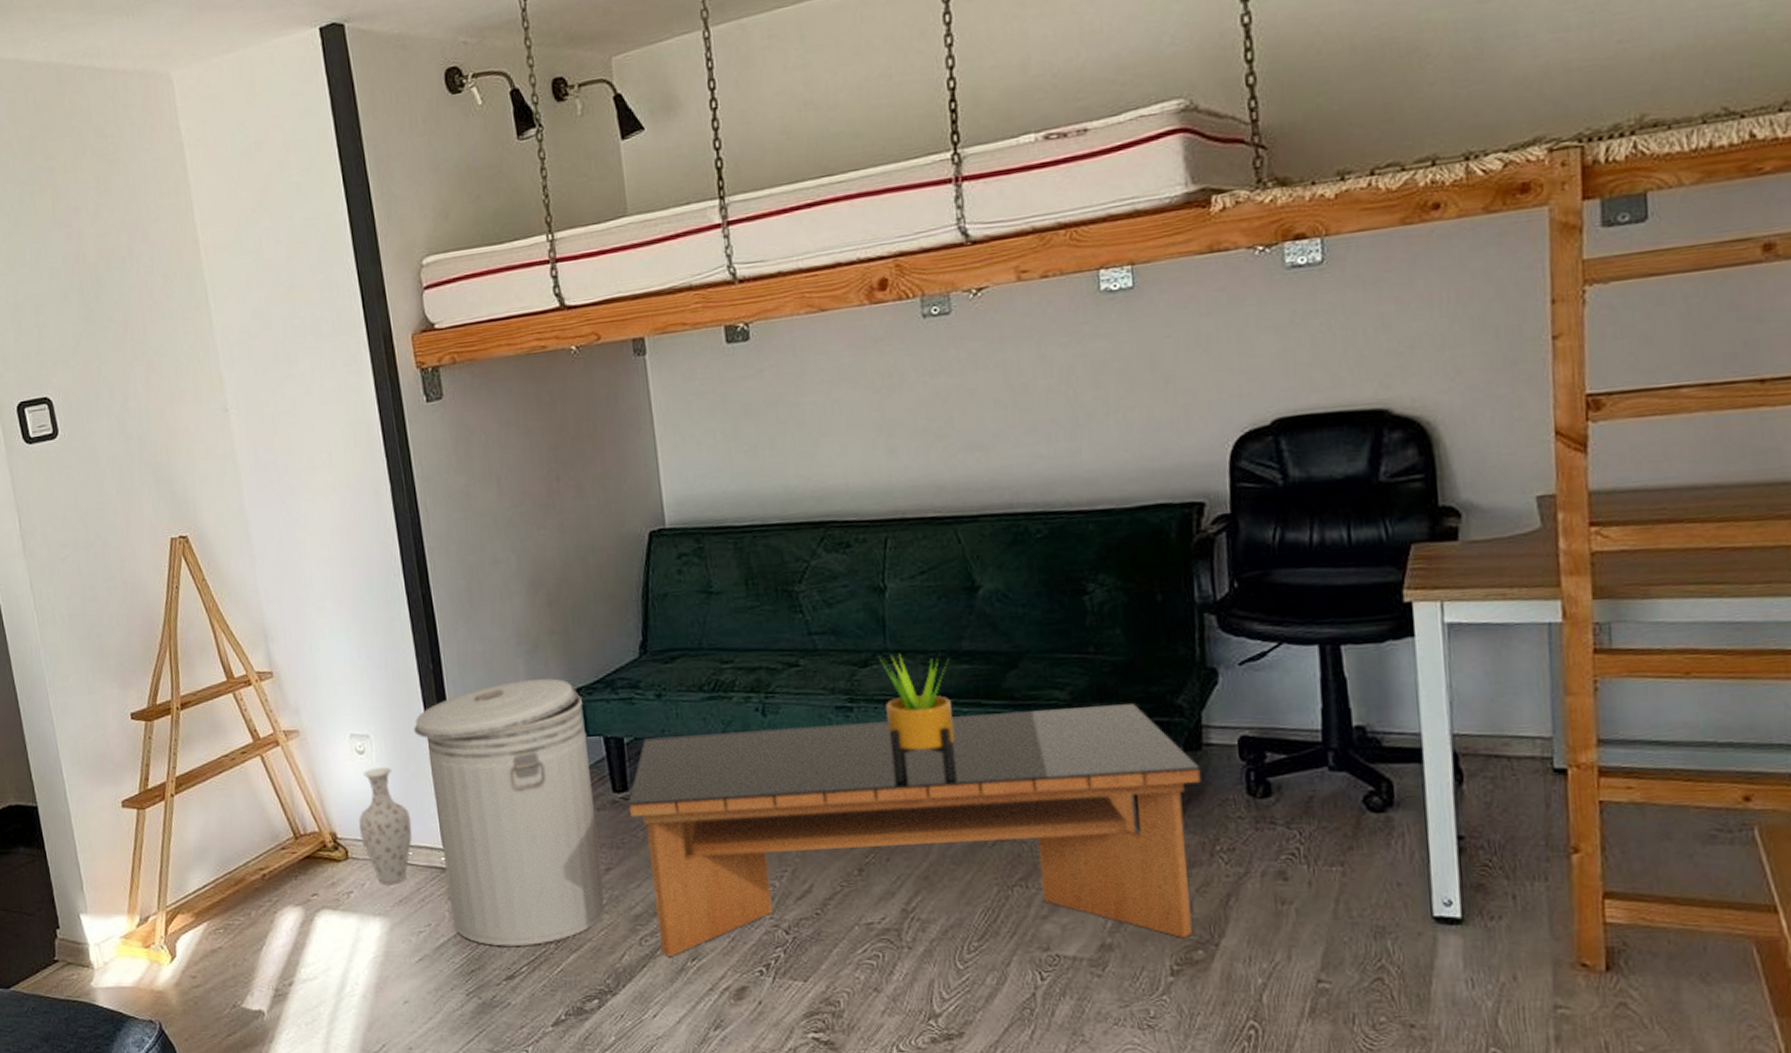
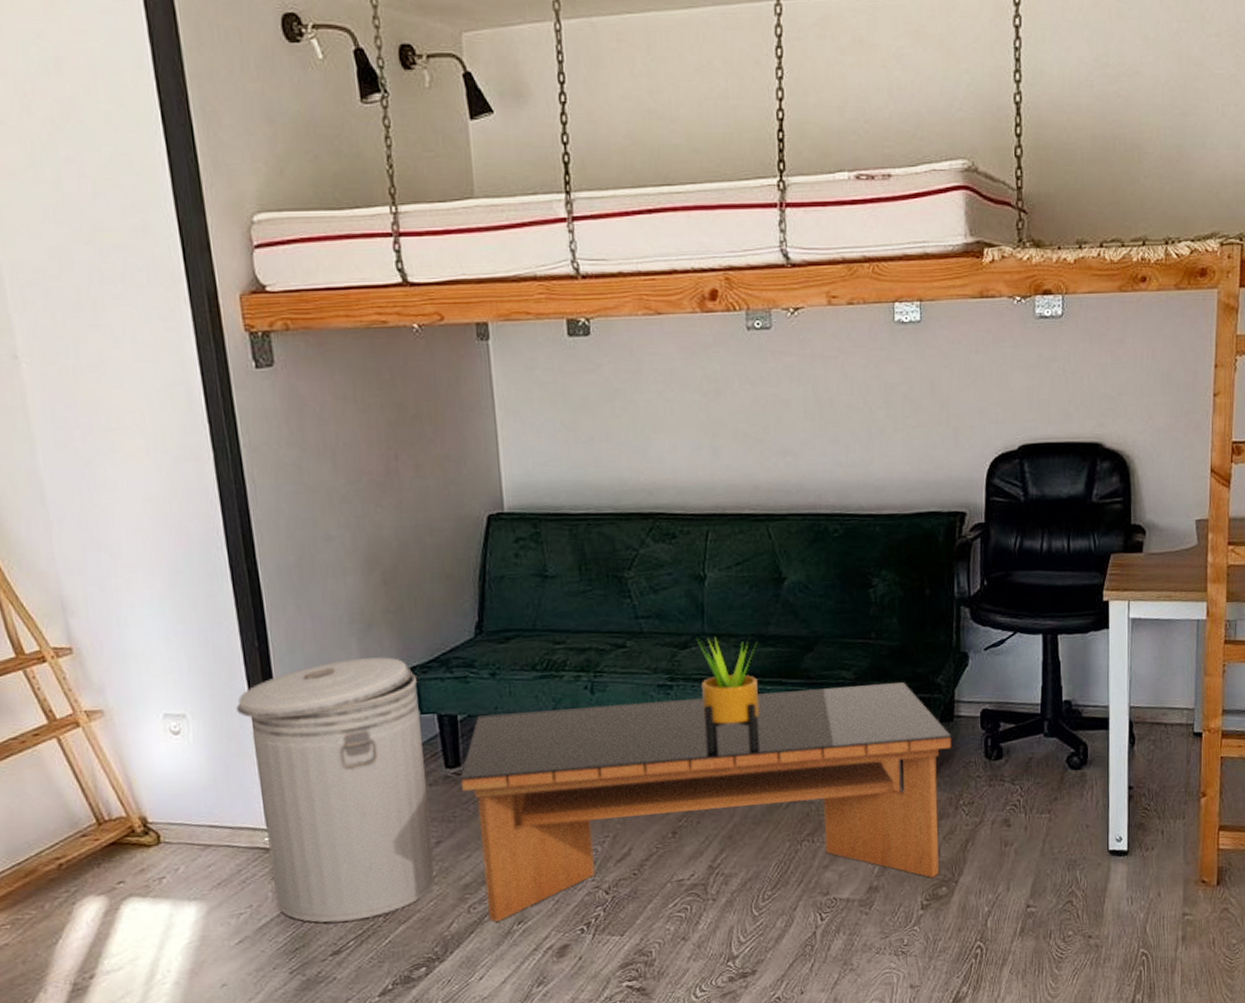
vase: present [359,767,412,884] -> none [173,748,233,868]

